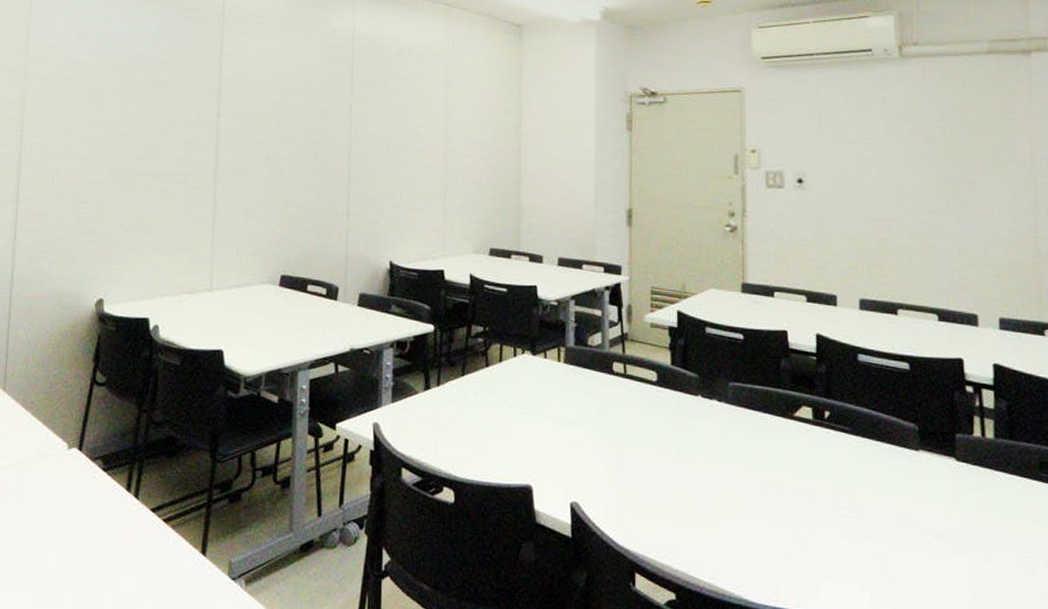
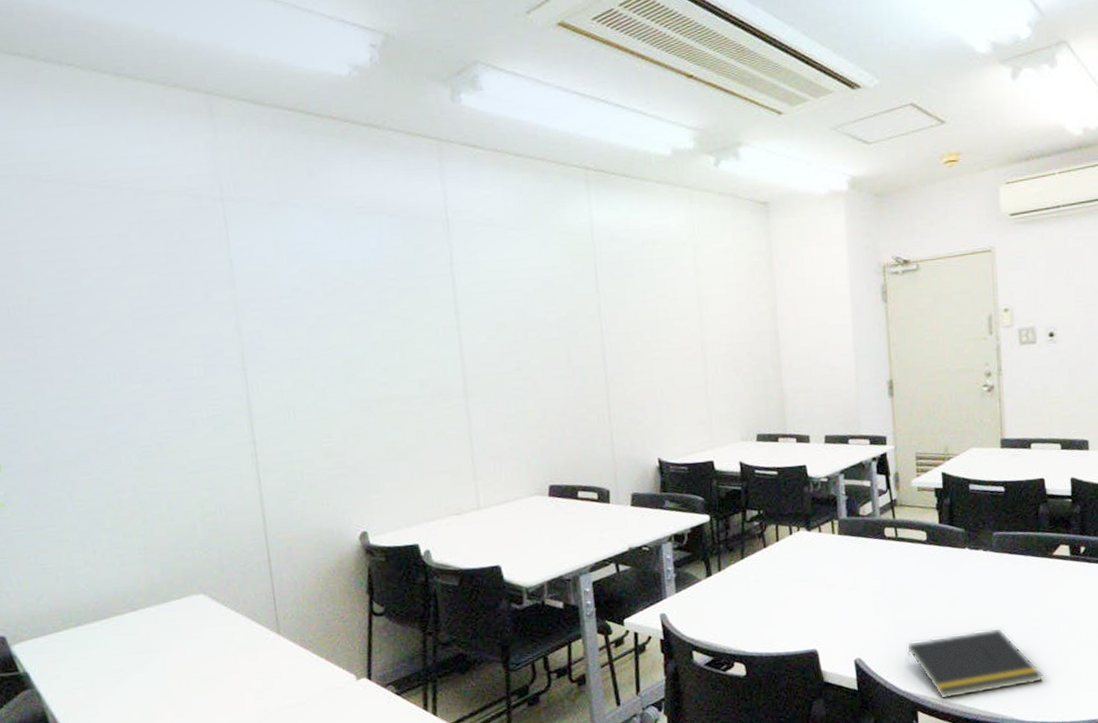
notepad: none [627,489,778,564] -> present [906,627,1043,700]

